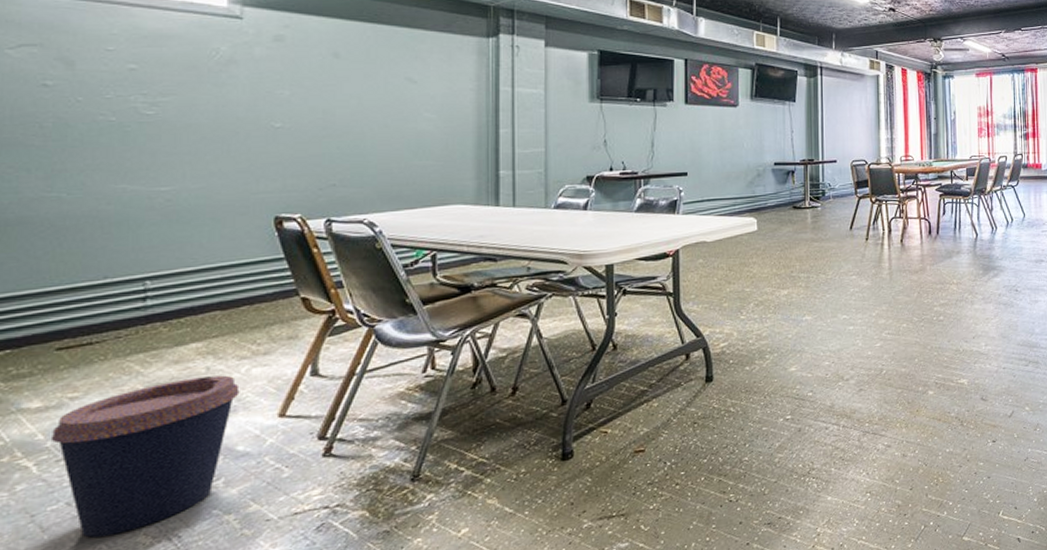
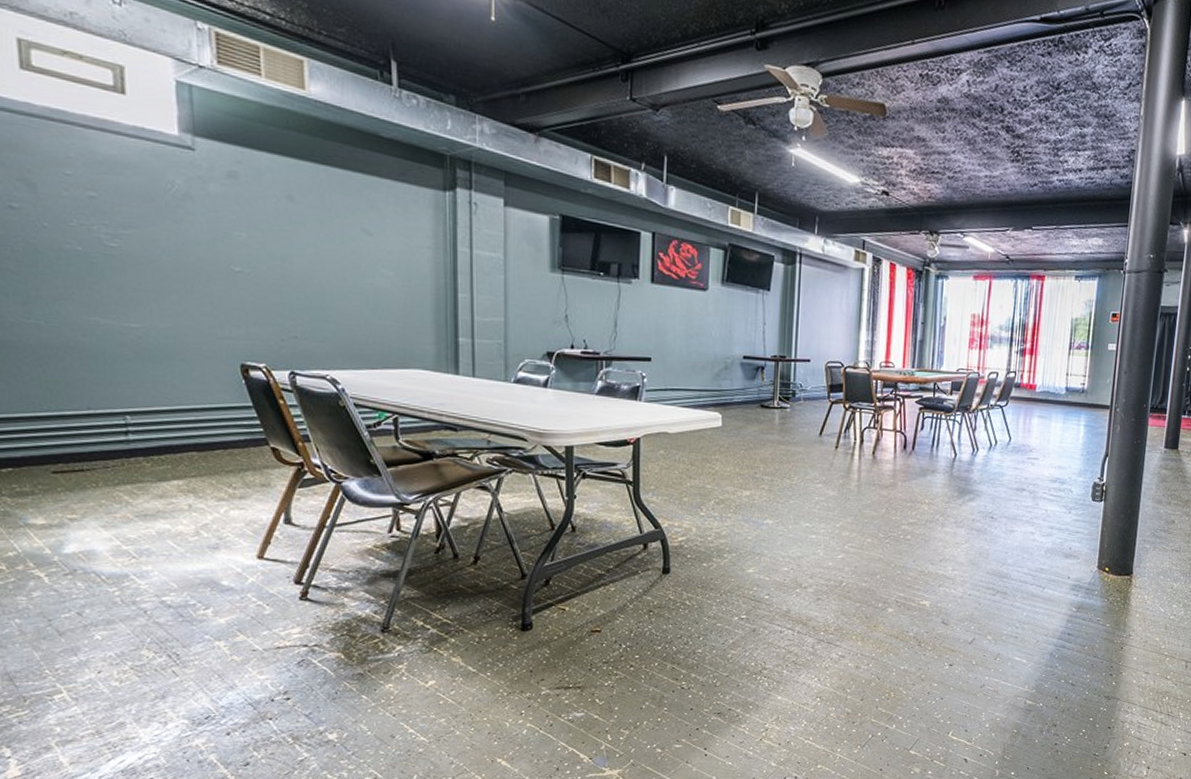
coffee cup: present [50,375,240,538] -> none [56,513,221,646]

